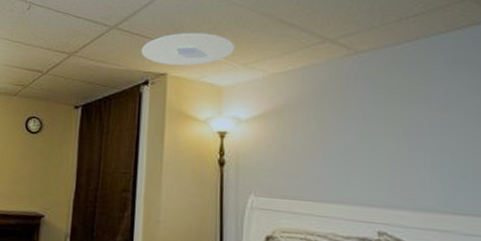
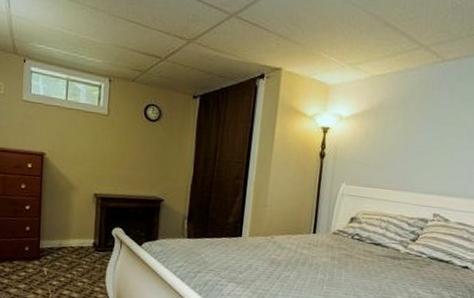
ceiling light: present [141,33,236,66] -> none [258,27,345,62]

